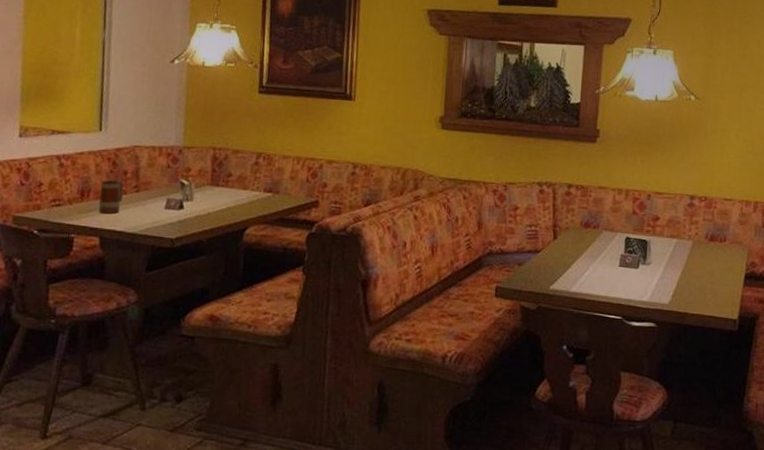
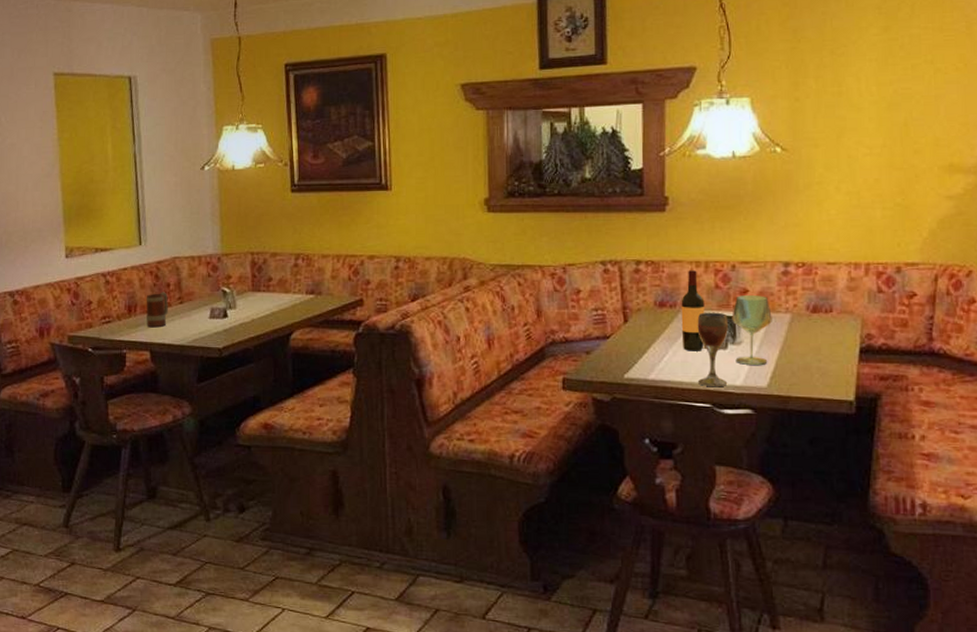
wine bottle: none [601,196,623,269] -> present [681,270,705,351]
cup: none [611,234,641,302] -> present [697,312,728,387]
wine glass: none [644,222,677,284] -> present [732,295,772,365]

